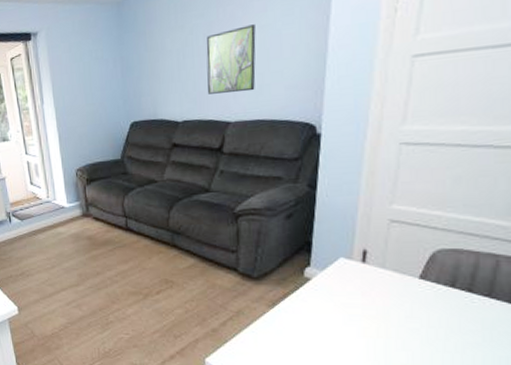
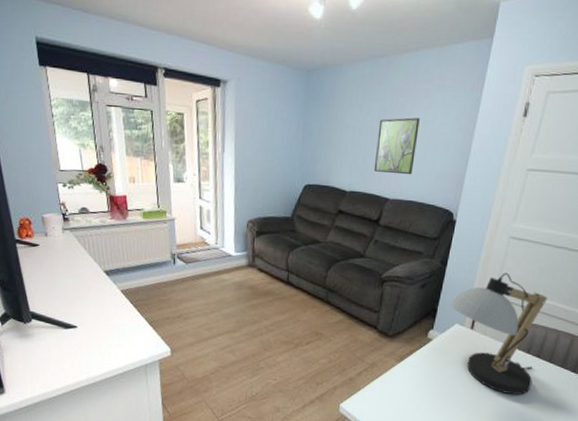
desk lamp: none [327,188,471,343] -> present [449,272,547,395]

